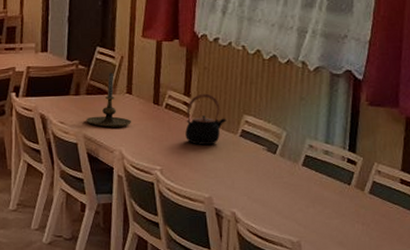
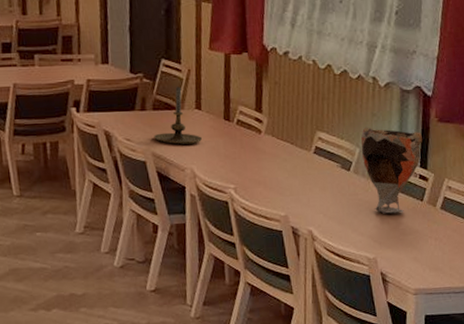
teapot: present [185,93,227,146] -> none [258,109,300,163]
vase: none [288,110,353,197] -> present [361,127,423,214]

